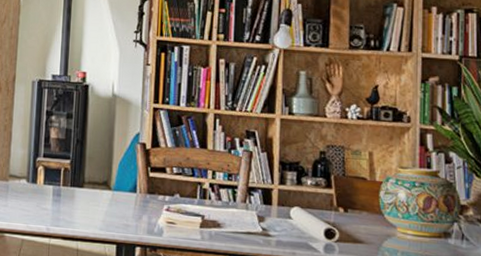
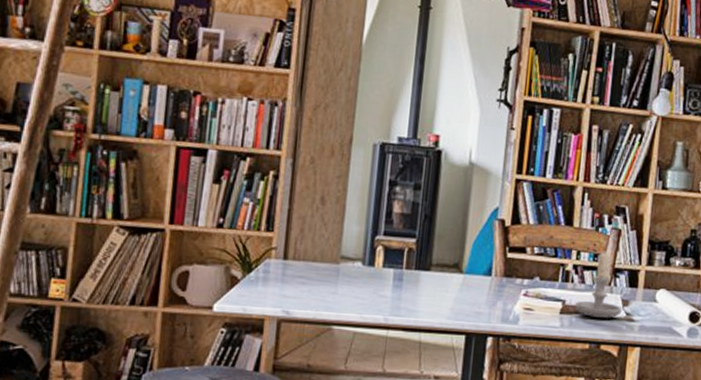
candle: none [213,170,258,233] -> present [574,250,622,318]

